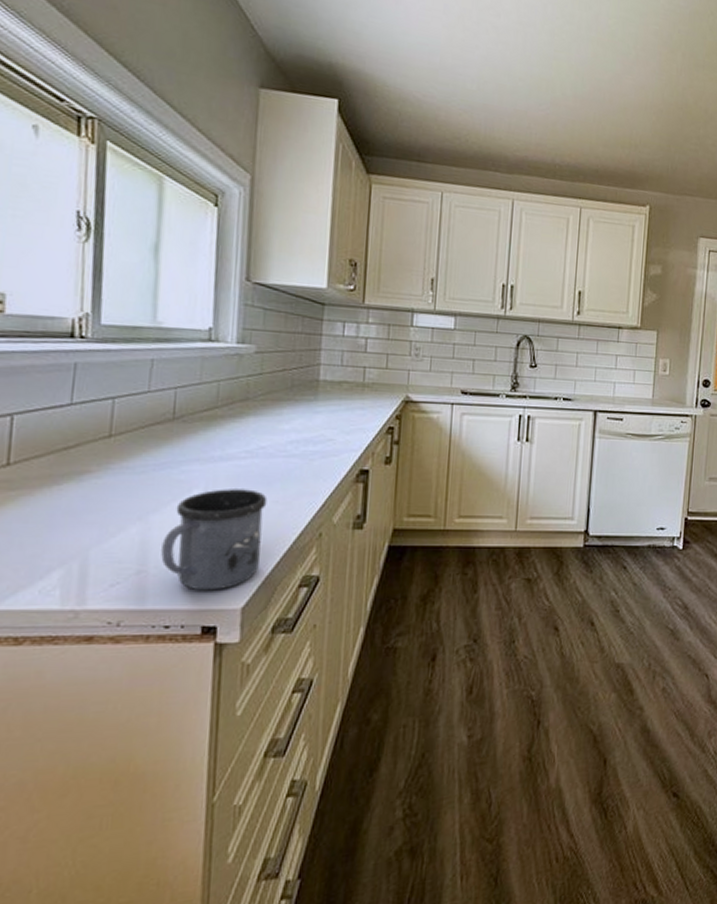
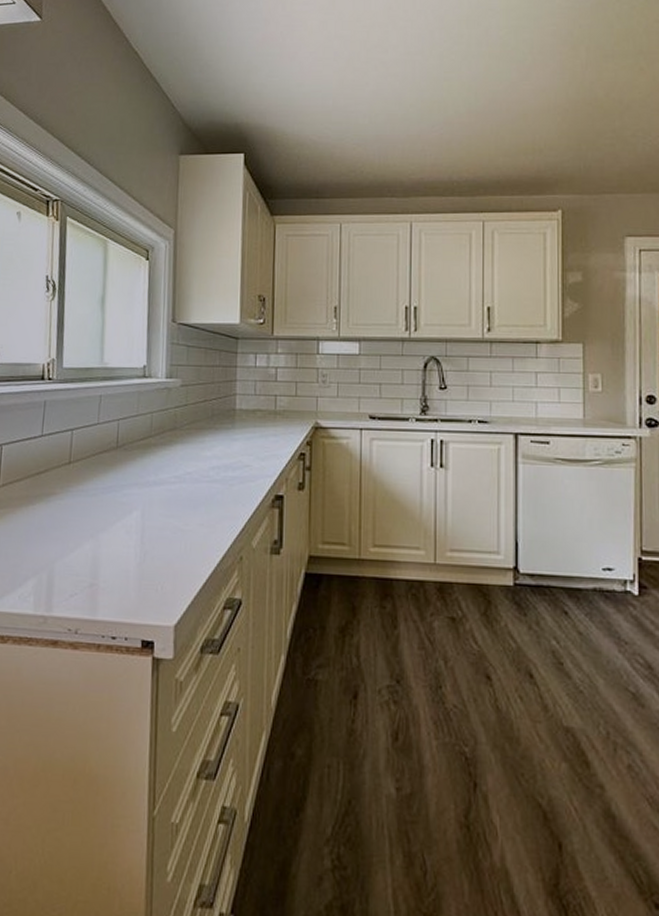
mug: present [161,489,268,591] -> none [108,511,194,607]

